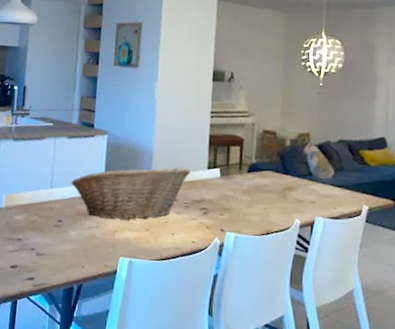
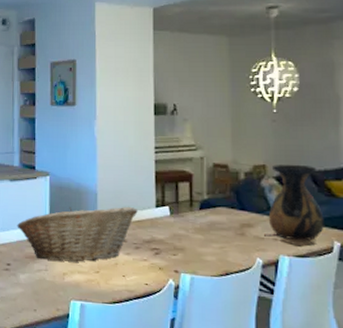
vase: none [303,133,356,209] -> present [264,164,324,246]

